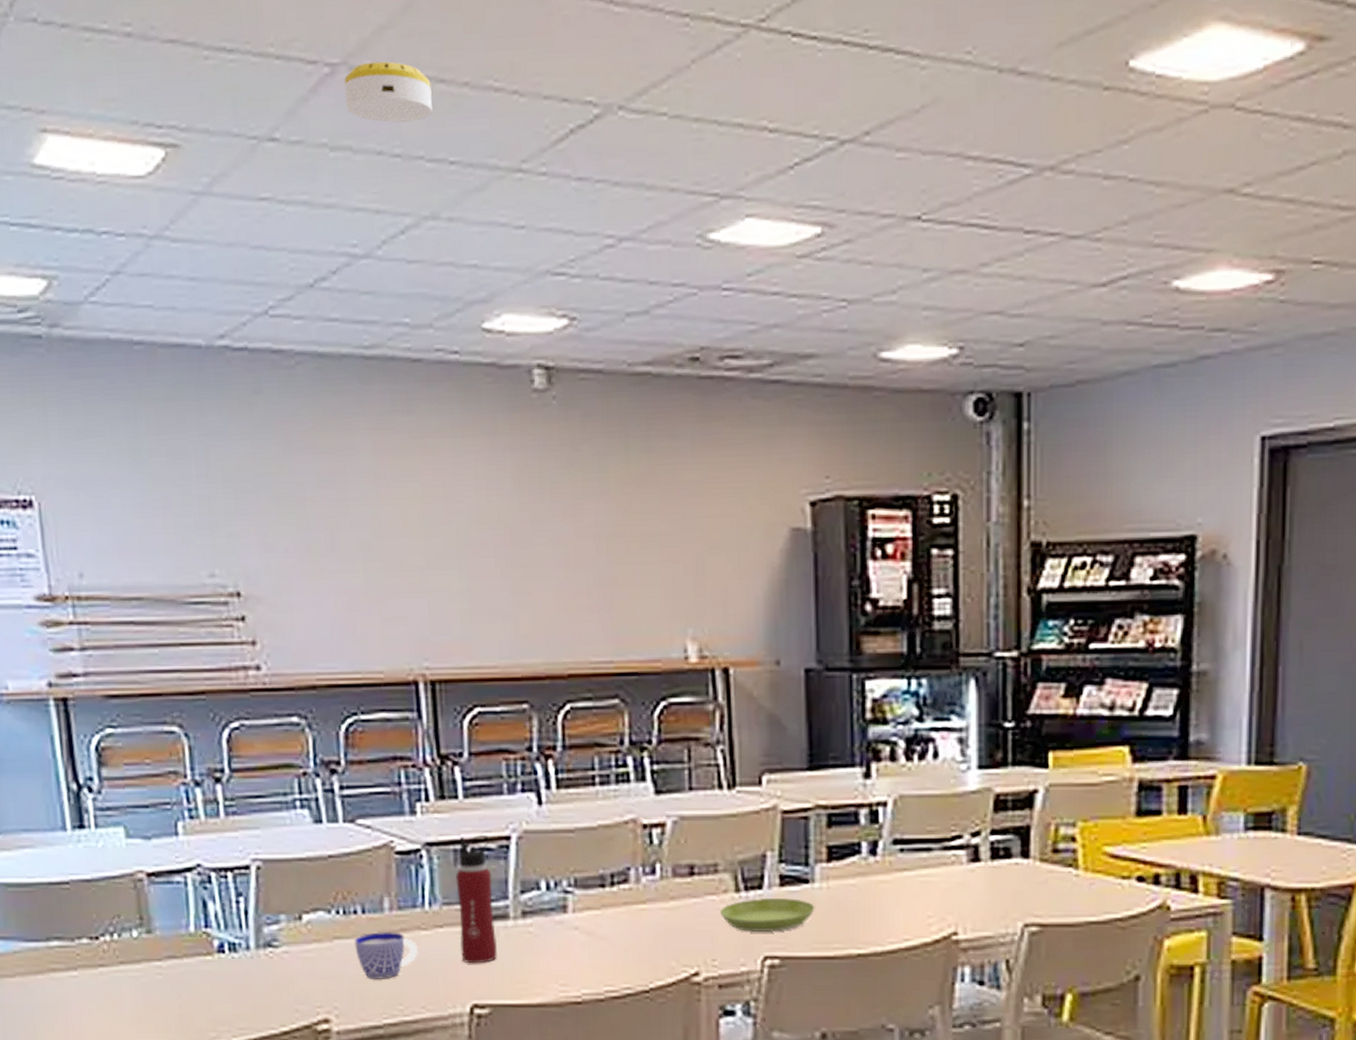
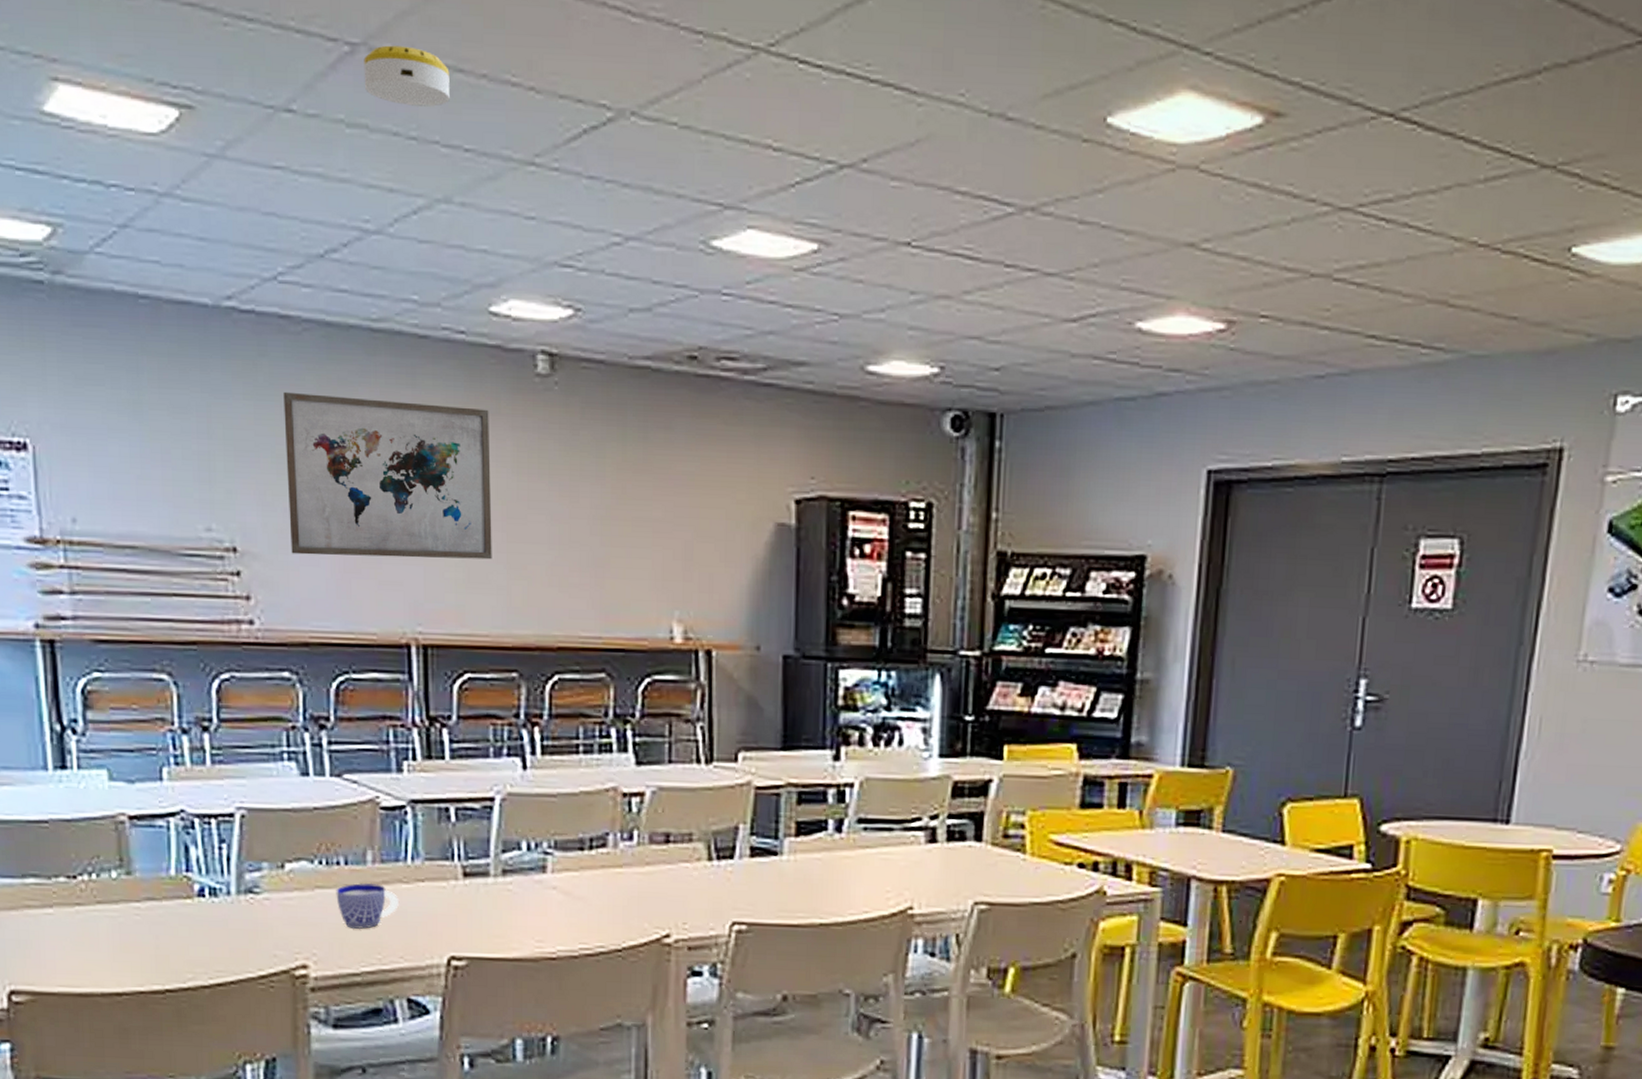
wall art: none [279,428,497,595] -> present [283,391,492,560]
water bottle: present [456,834,498,964] -> none [439,794,477,918]
saucer: present [719,898,815,931] -> none [692,867,782,899]

